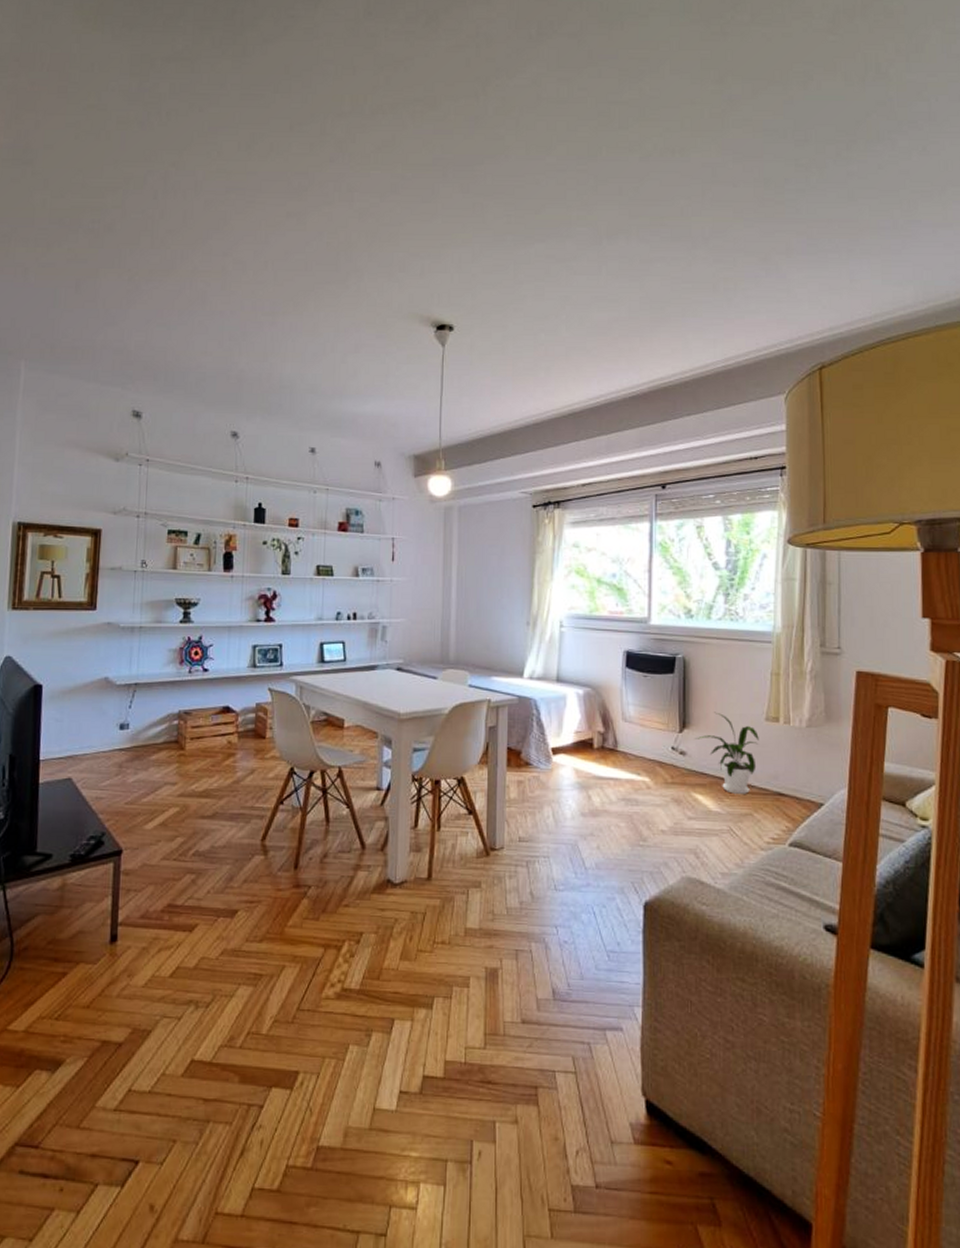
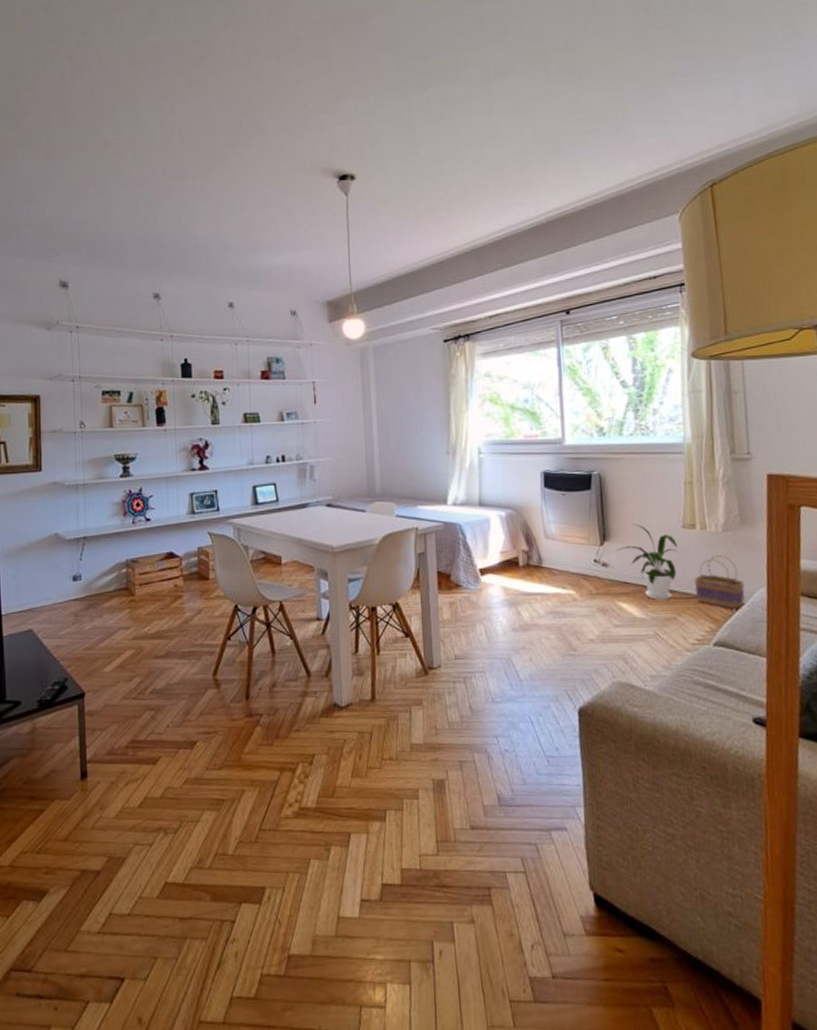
basket: none [773,751,825,810] -> present [694,555,746,610]

